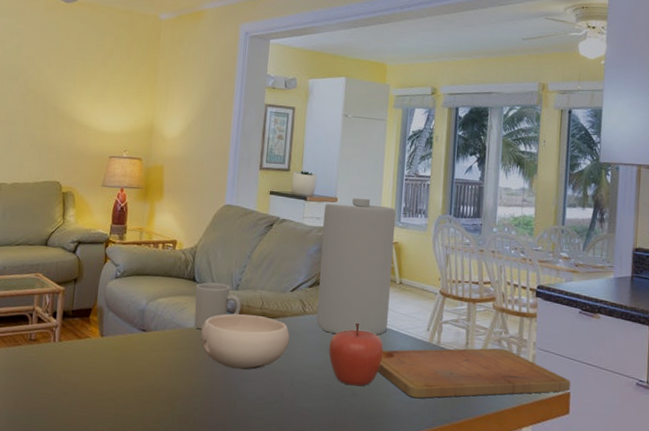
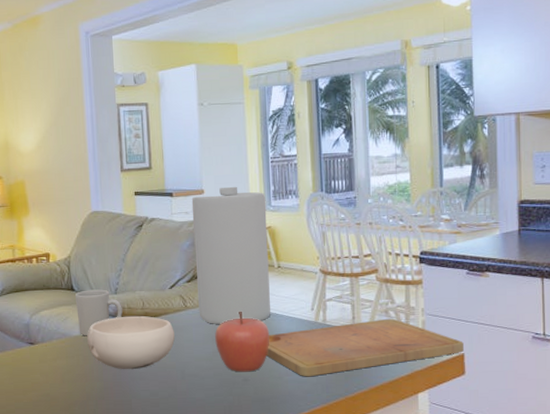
planter: present [291,170,318,198] -> none [155,167,181,194]

